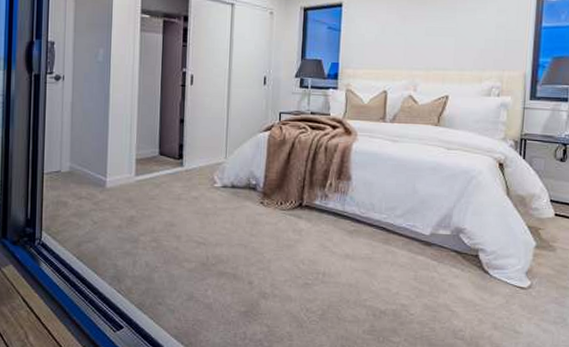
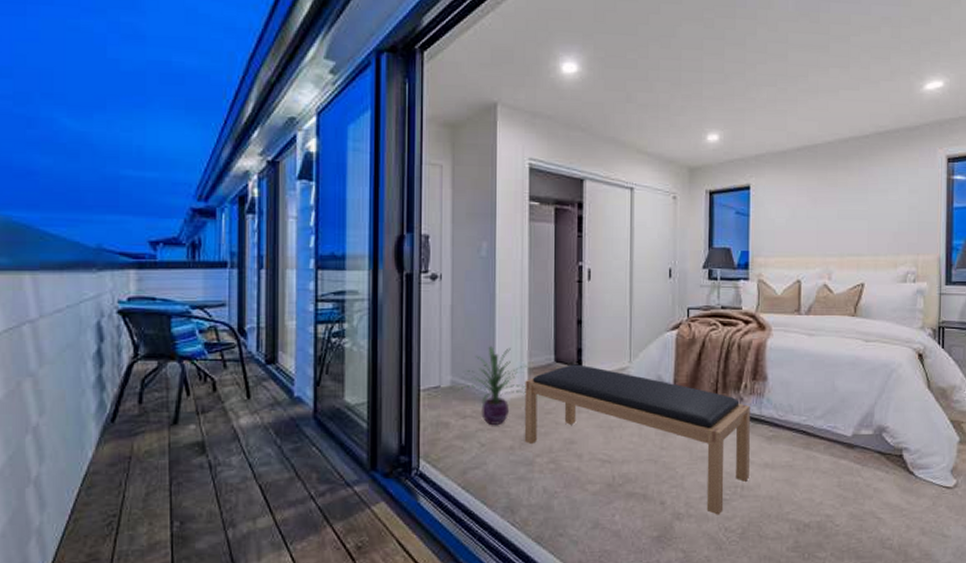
decorative plant: none [74,139,136,206] -> present [457,346,528,425]
bench: none [130,157,334,297] -> present [524,364,750,515]

